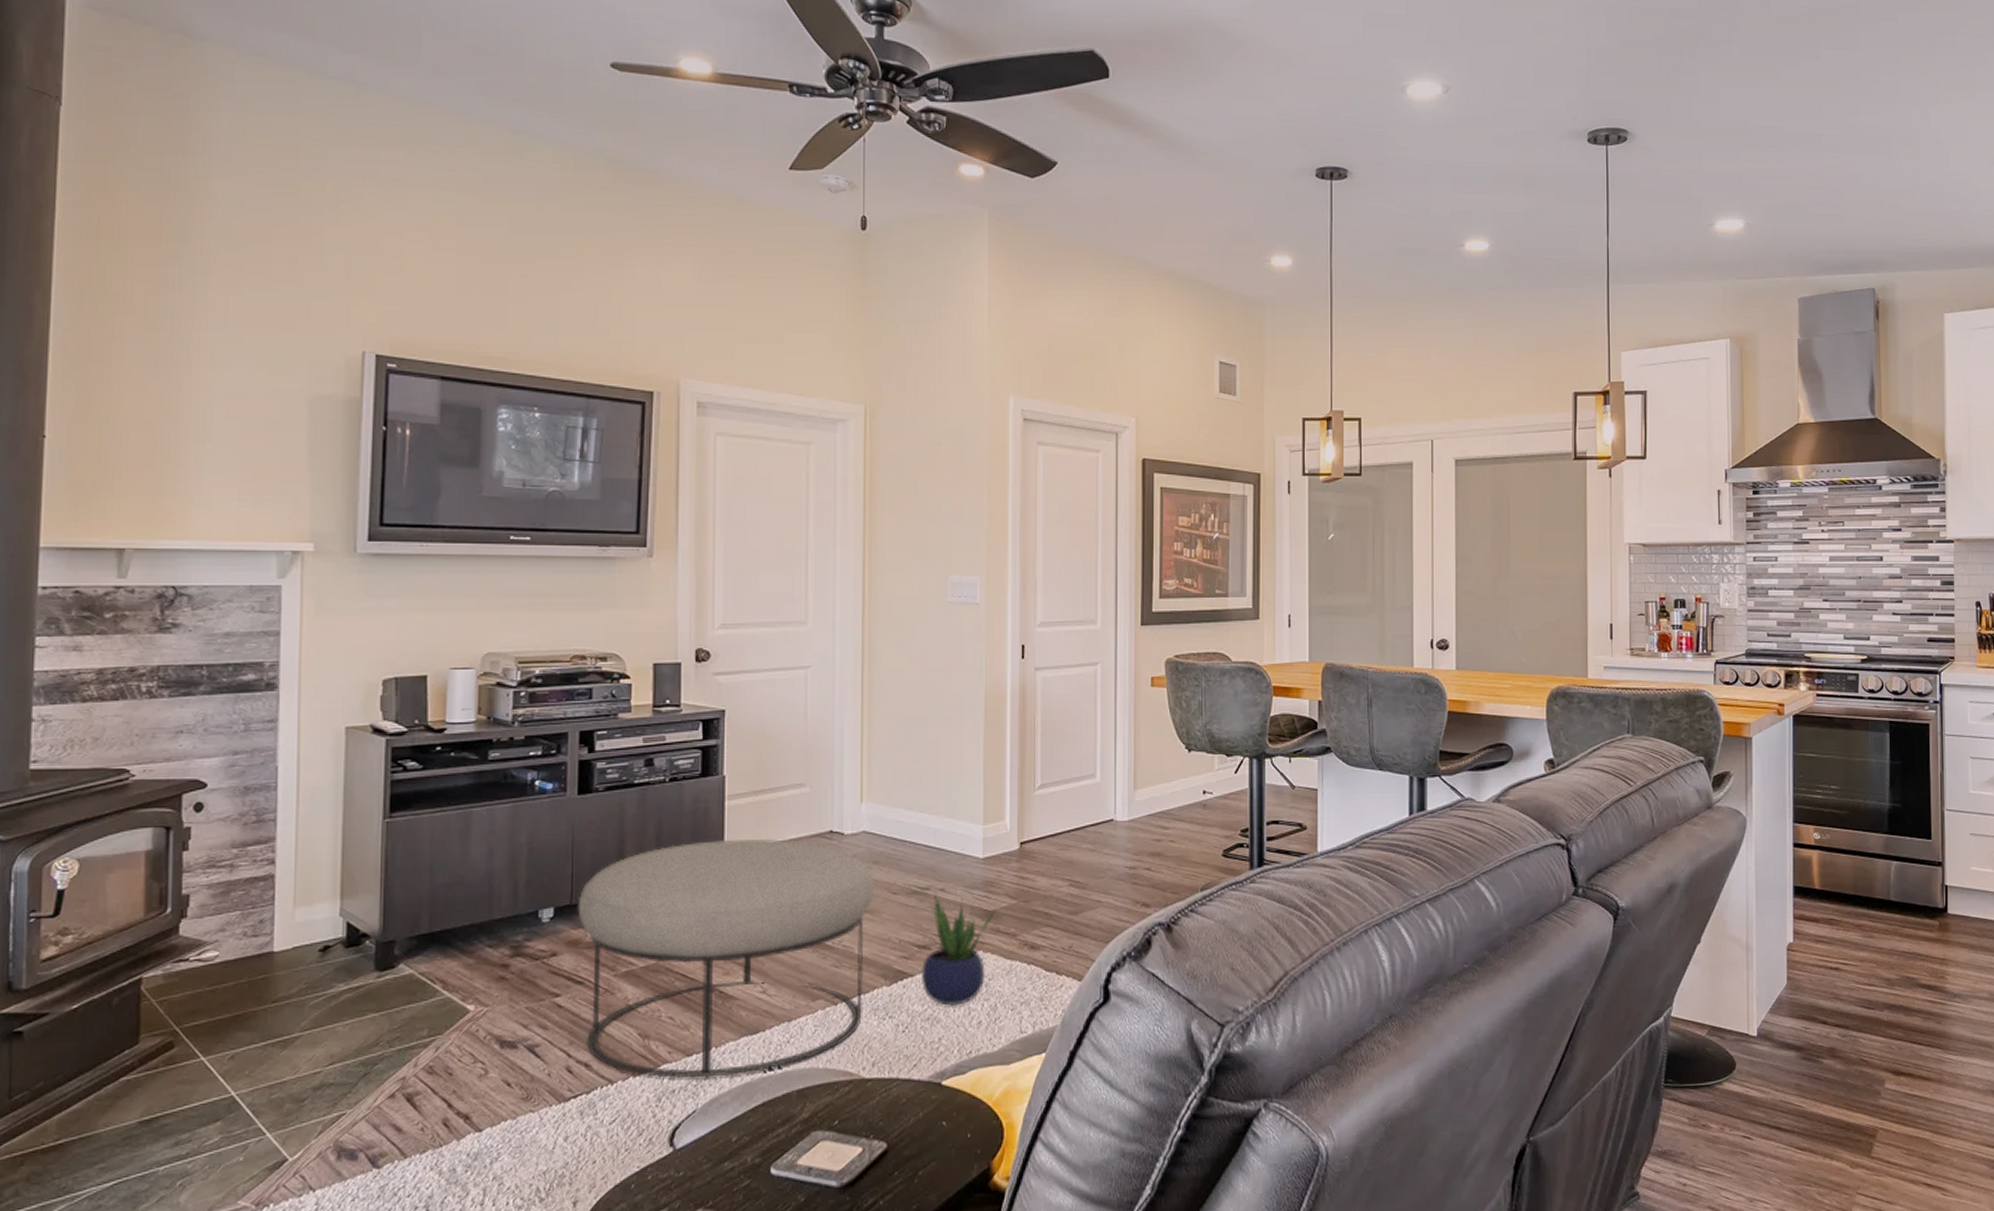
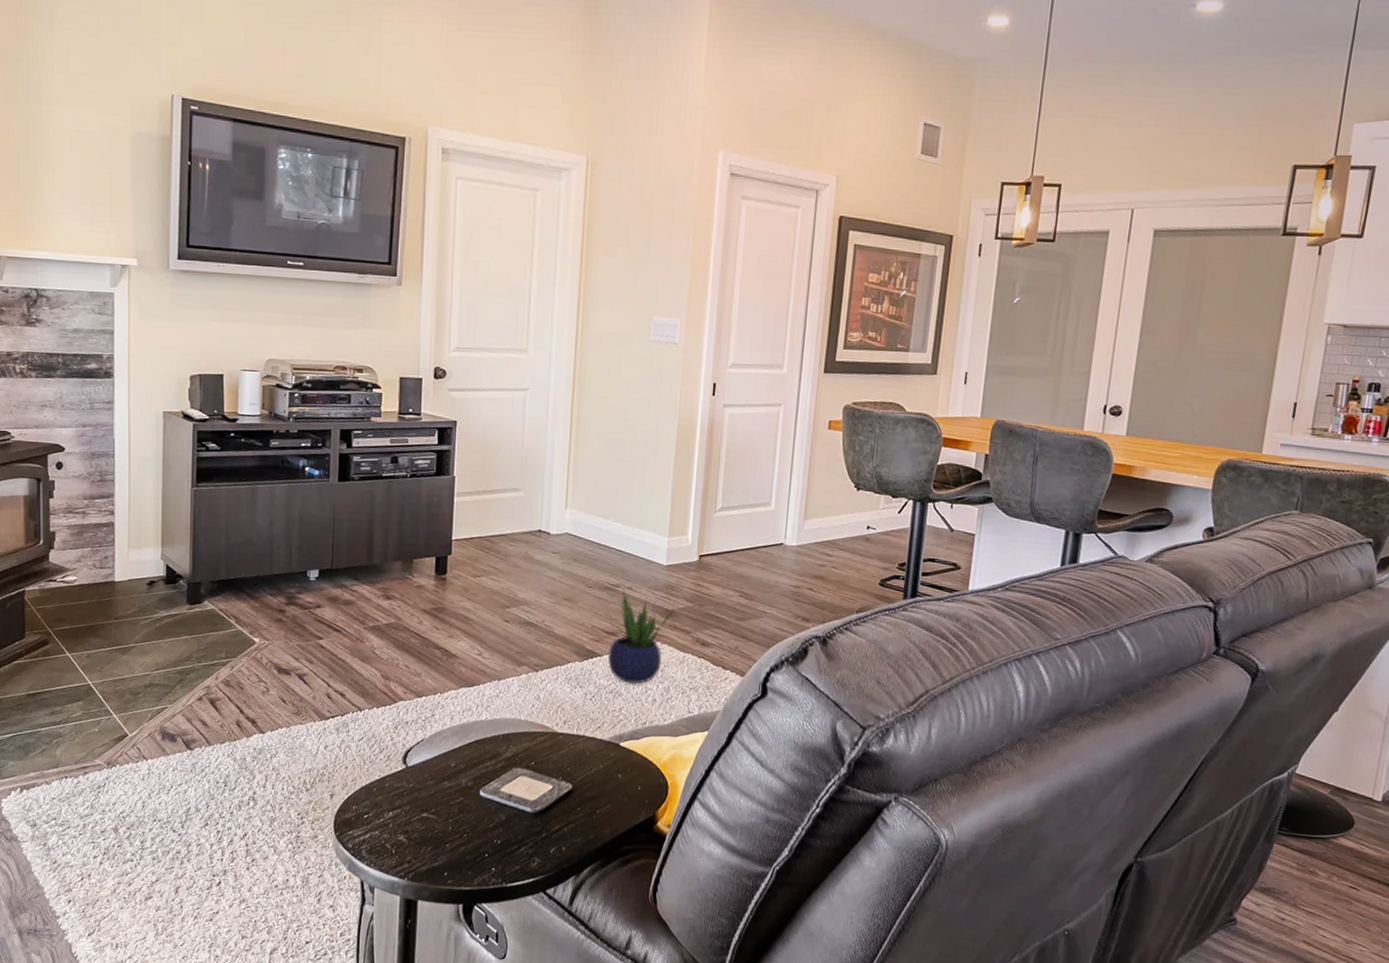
ottoman: present [577,838,875,1079] -> none [337,528,574,717]

